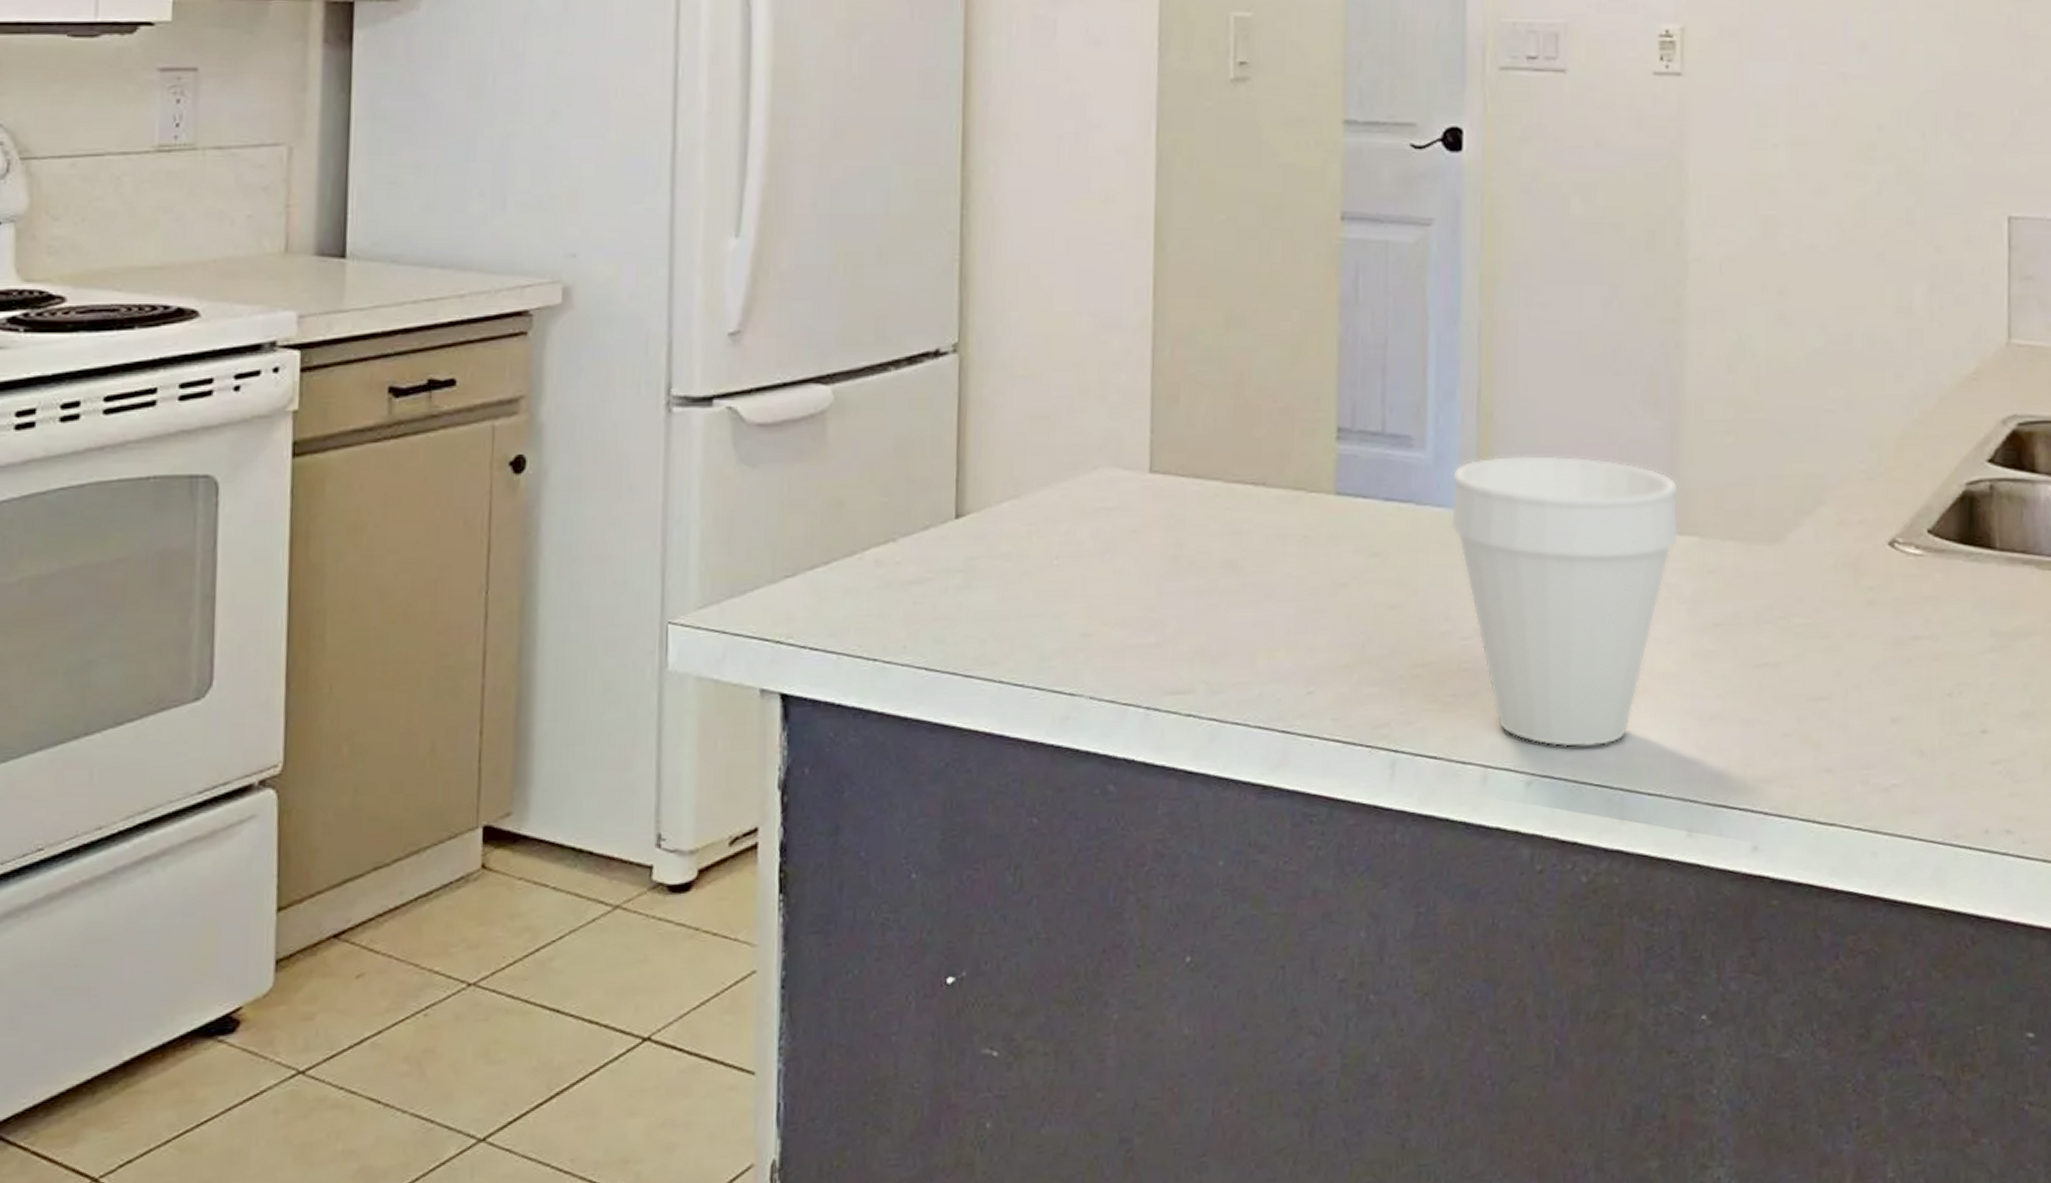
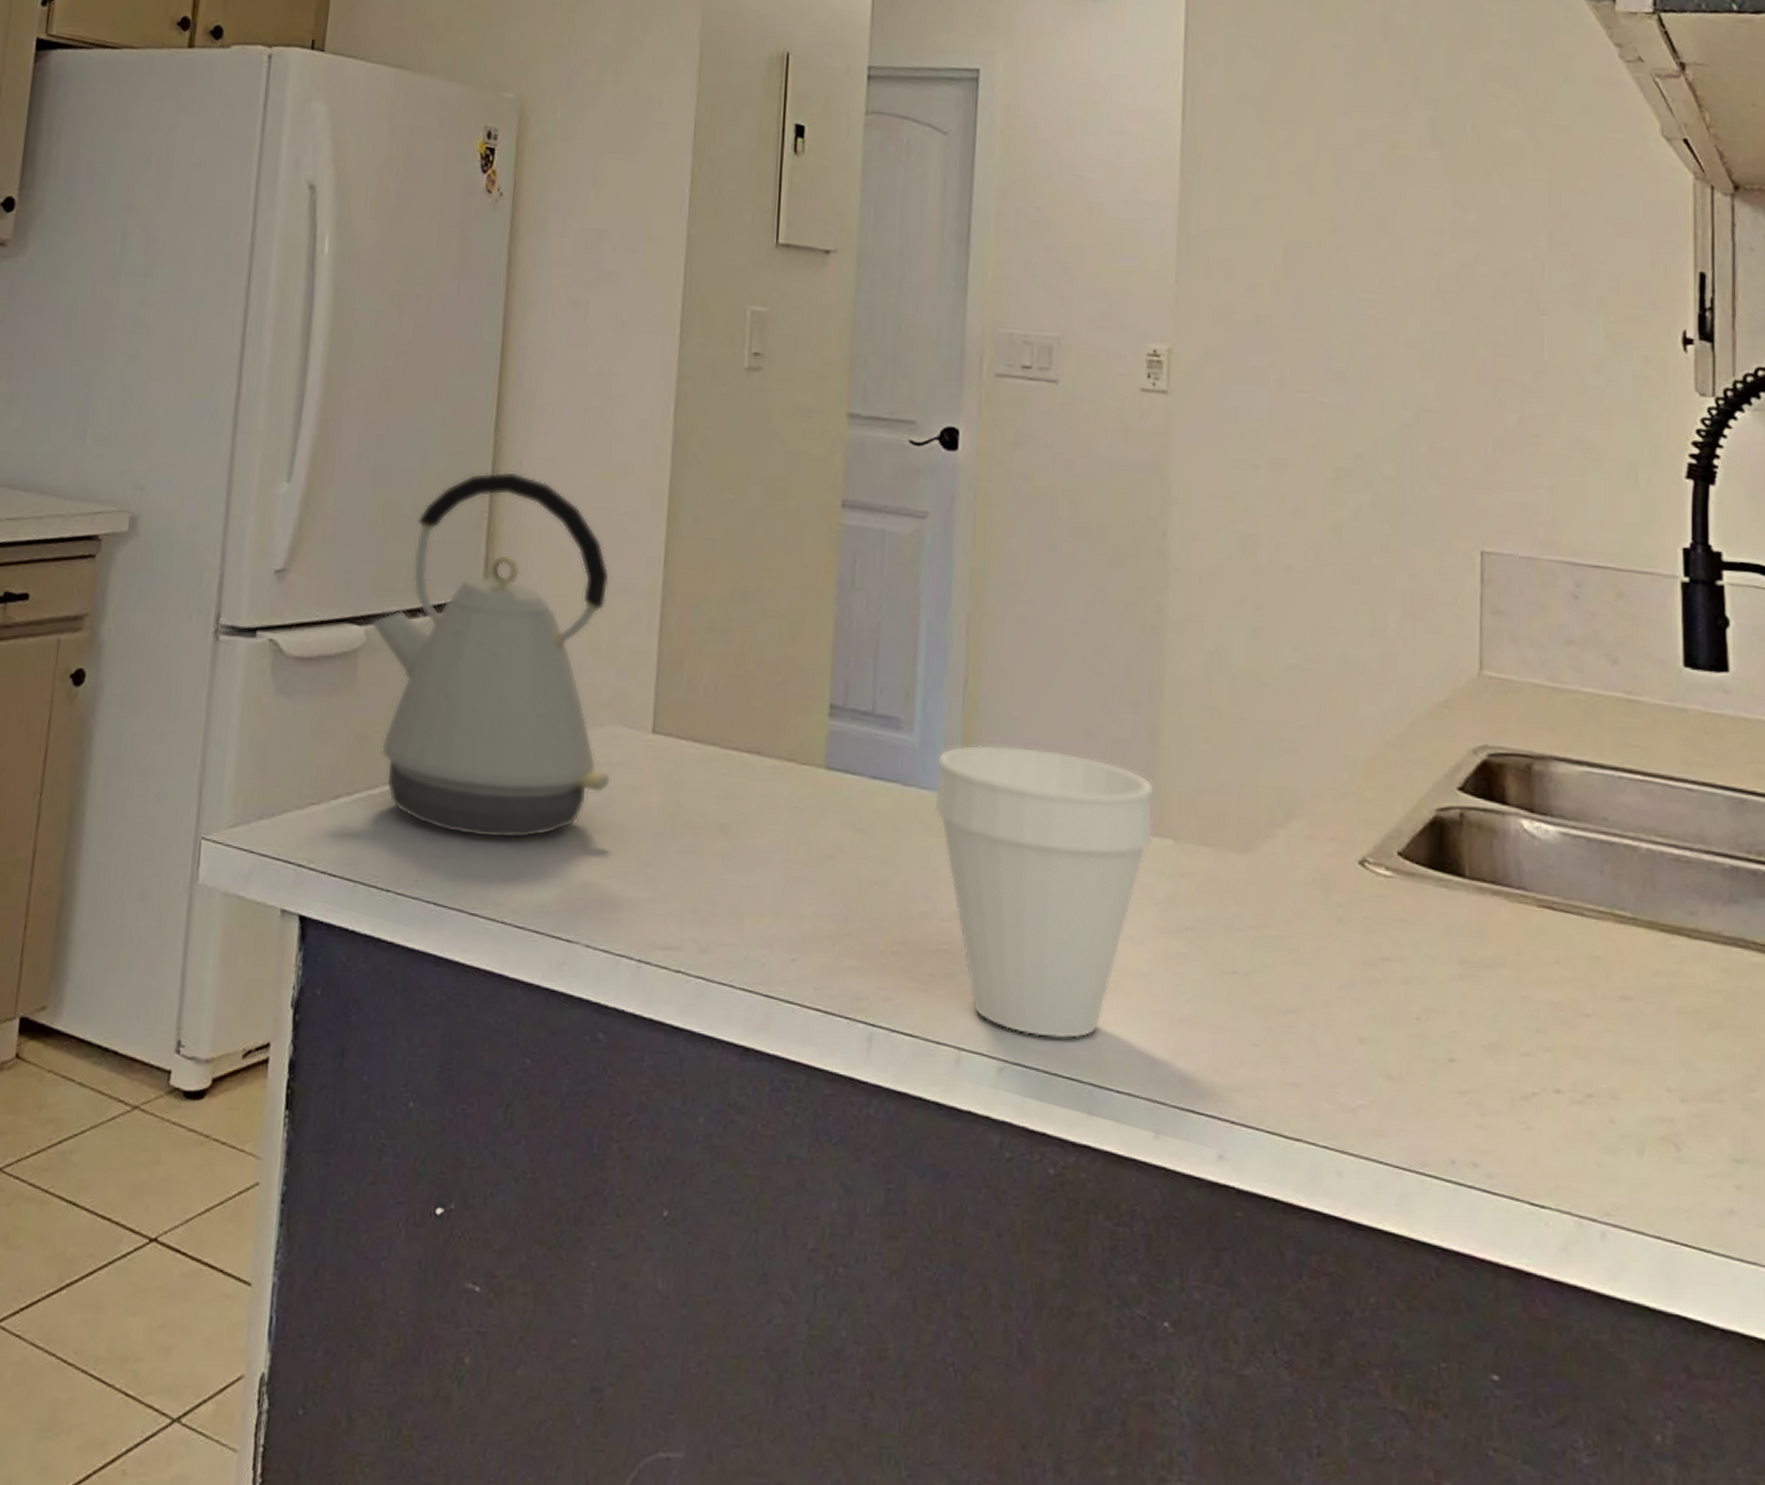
kettle: none [838,207,1108,597] -> present [371,471,611,839]

